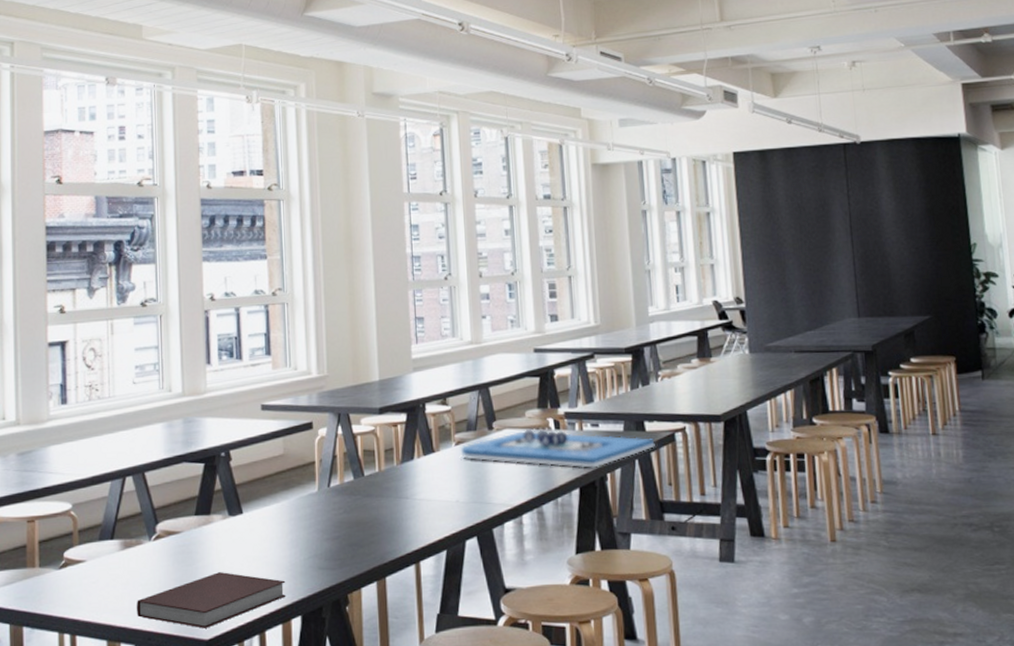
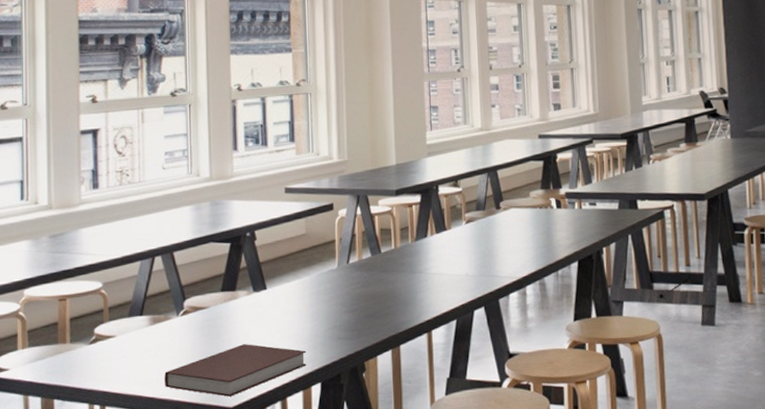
architectural model: present [460,430,655,468] -> none [470,209,646,243]

